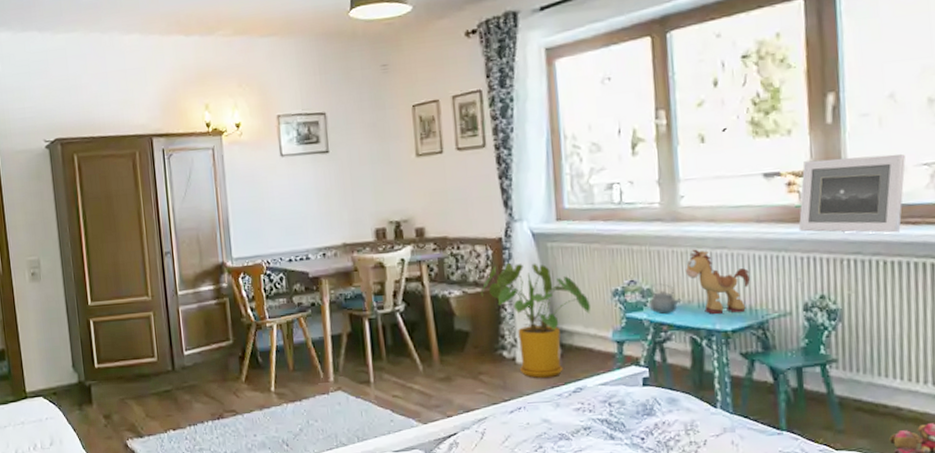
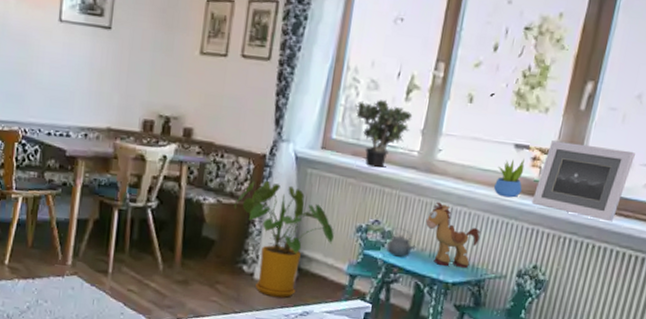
potted plant: none [581,158,644,229] -> present [355,99,413,169]
succulent plant: none [750,187,784,231] -> present [494,159,525,198]

